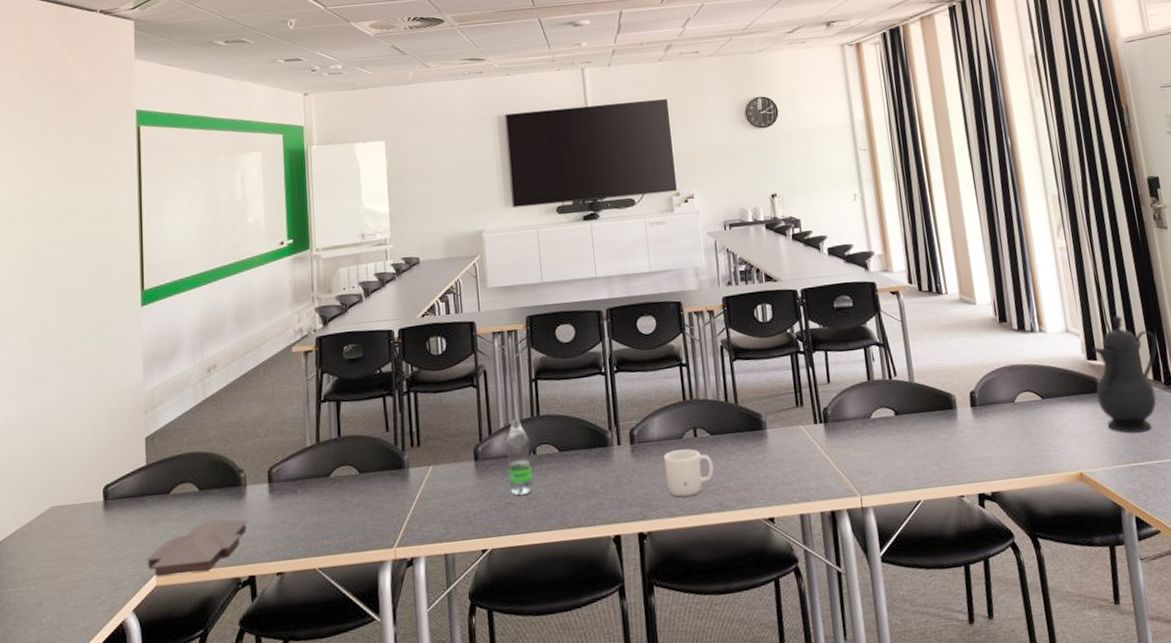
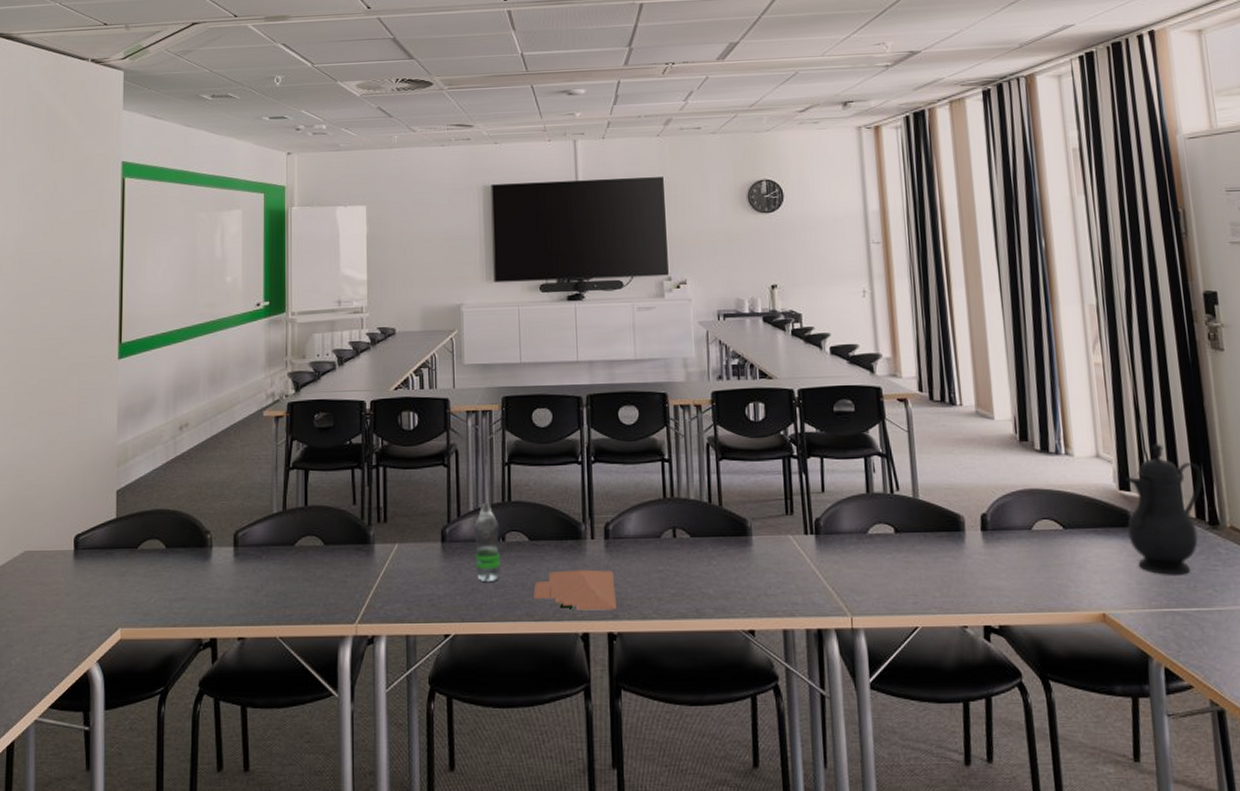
papers: present [145,519,248,577] -> none [111,578,212,630]
papers: none [566,473,645,517] -> present [533,569,616,612]
mug: present [663,449,714,497] -> none [639,549,692,599]

